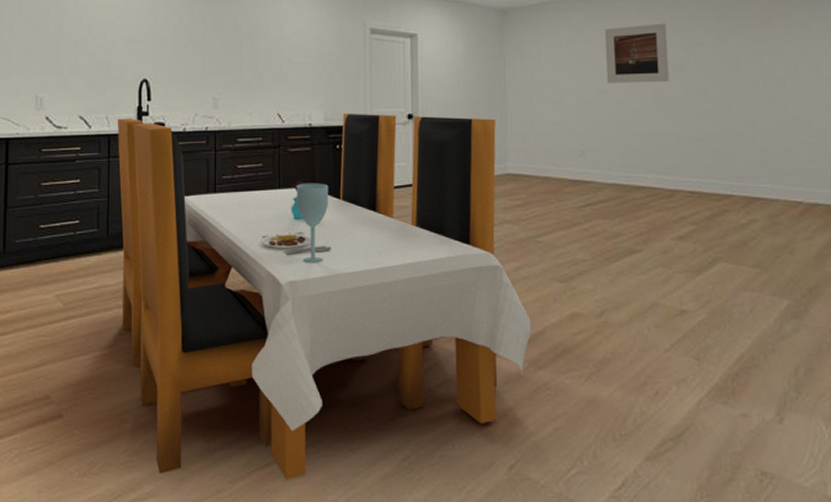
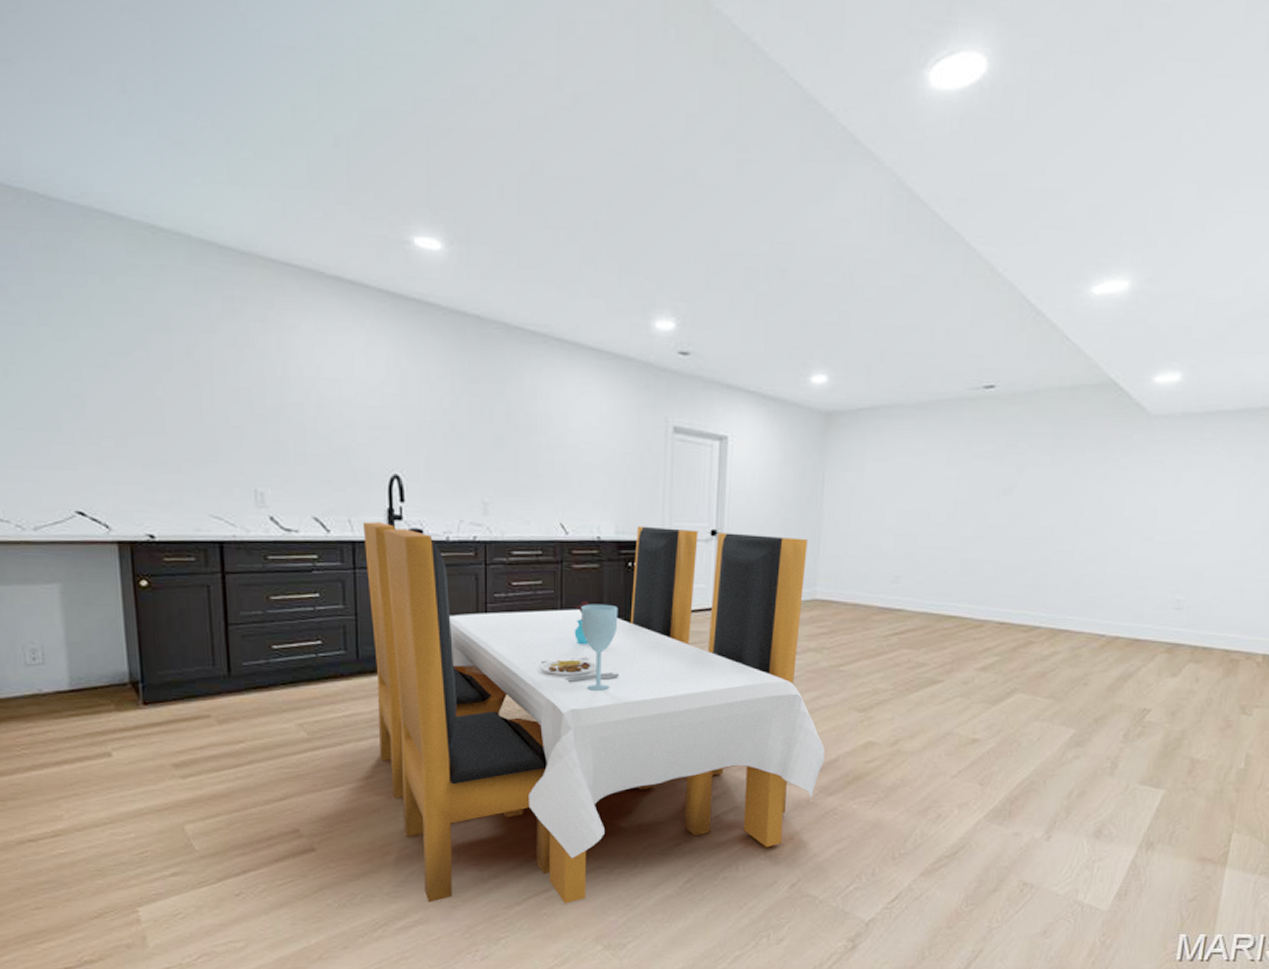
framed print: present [605,23,669,83] -> none [932,438,1002,506]

